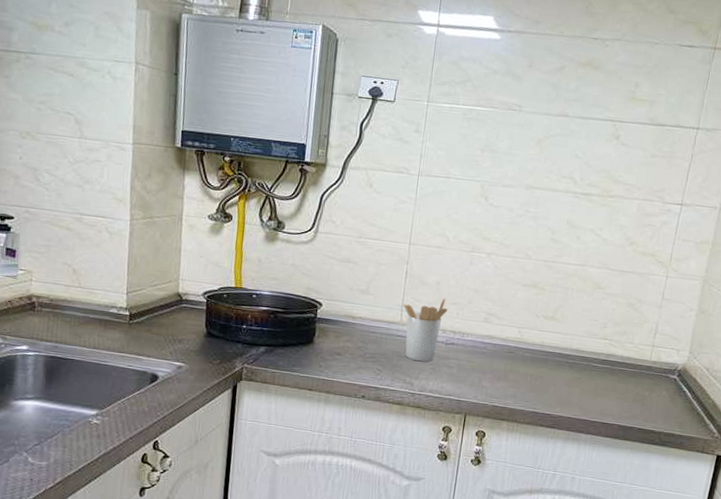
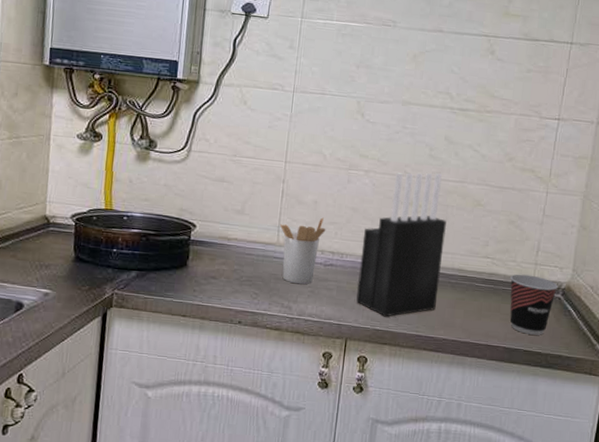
knife block: none [476,255,566,394] -> present [356,172,447,317]
cup: none [625,355,674,414] -> present [510,274,558,335]

